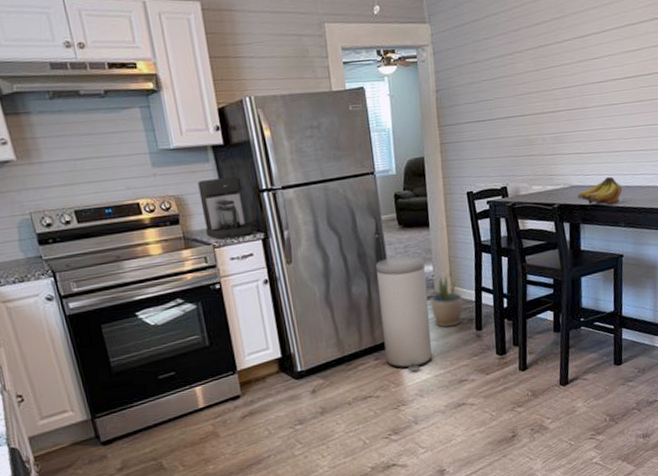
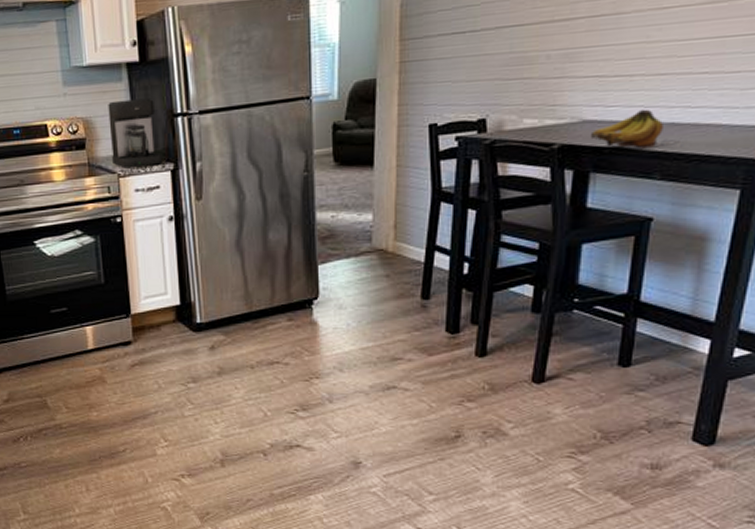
pedal bin: present [375,256,432,372] -> none [299,199,363,340]
potted plant: present [430,270,463,328] -> none [365,221,407,292]

